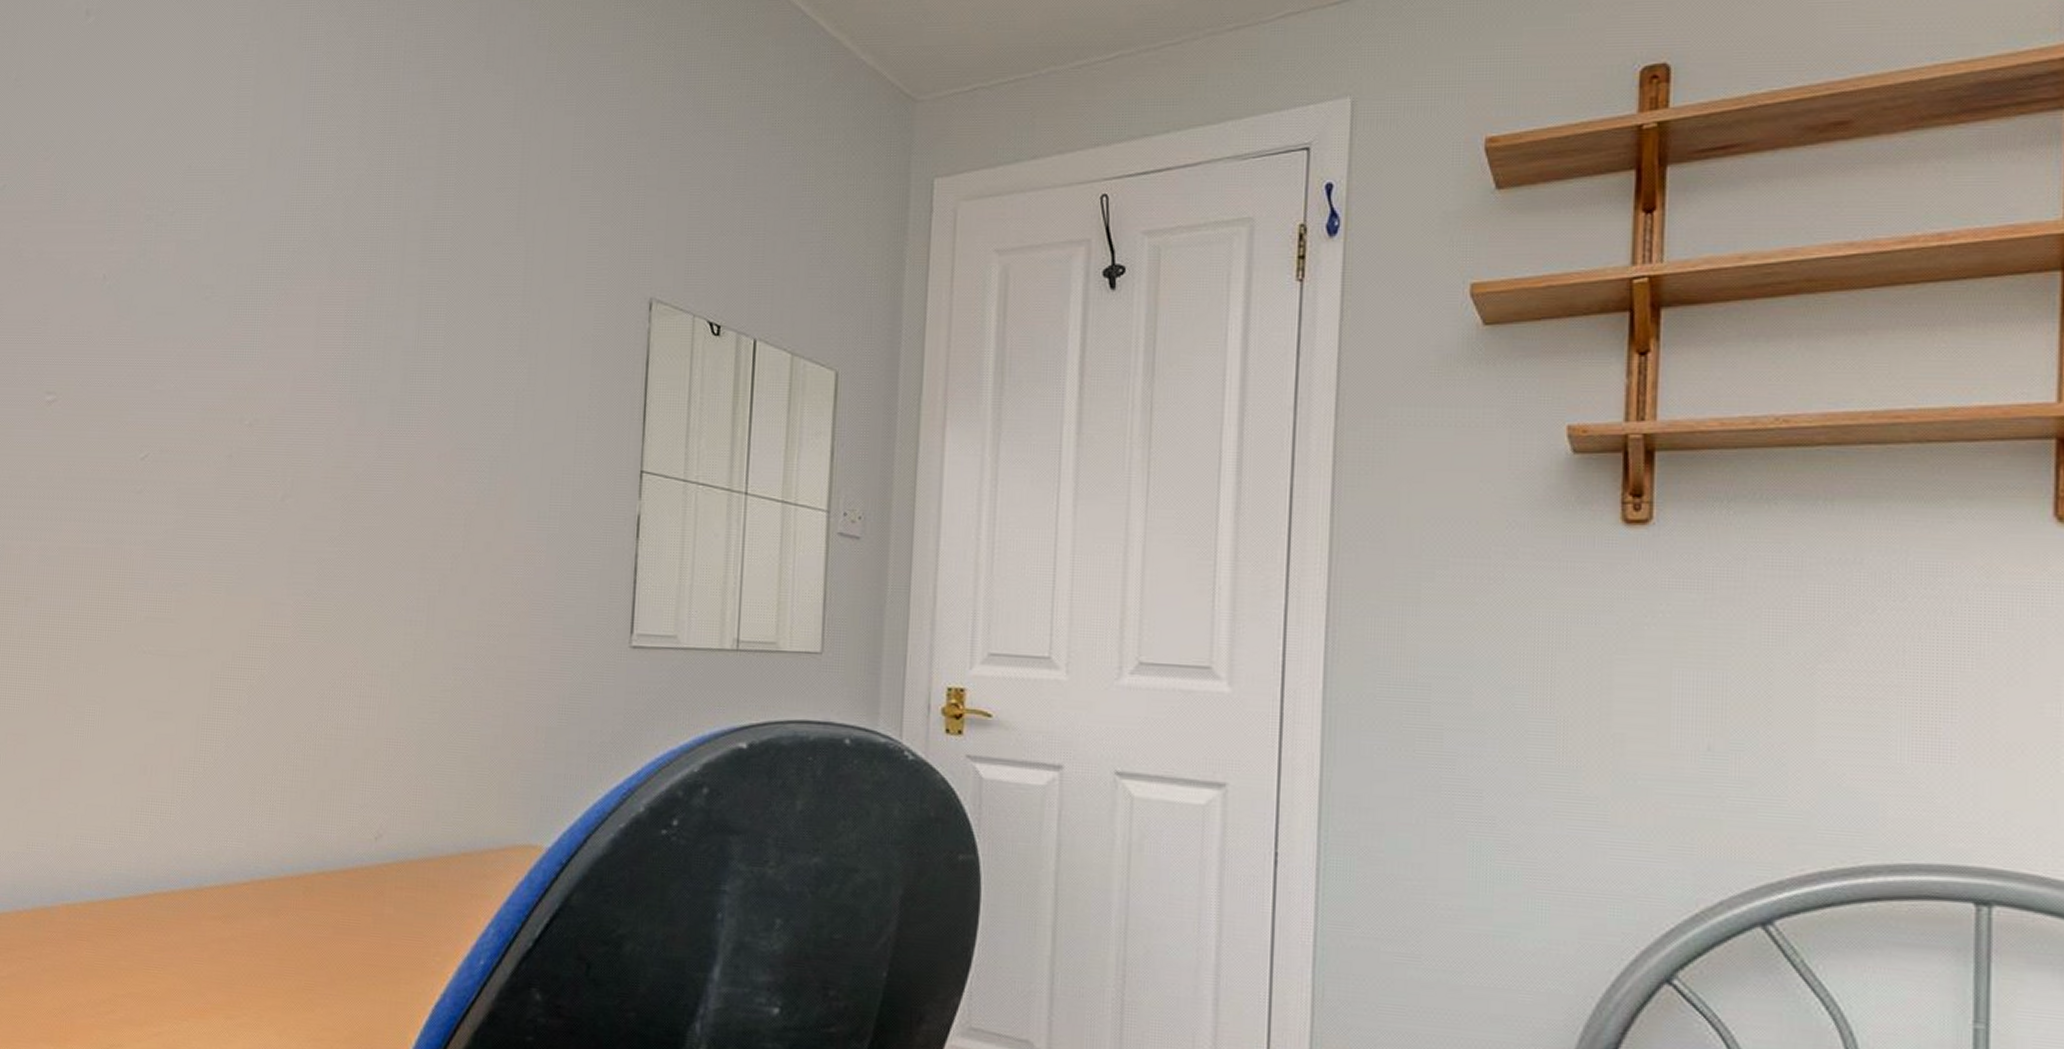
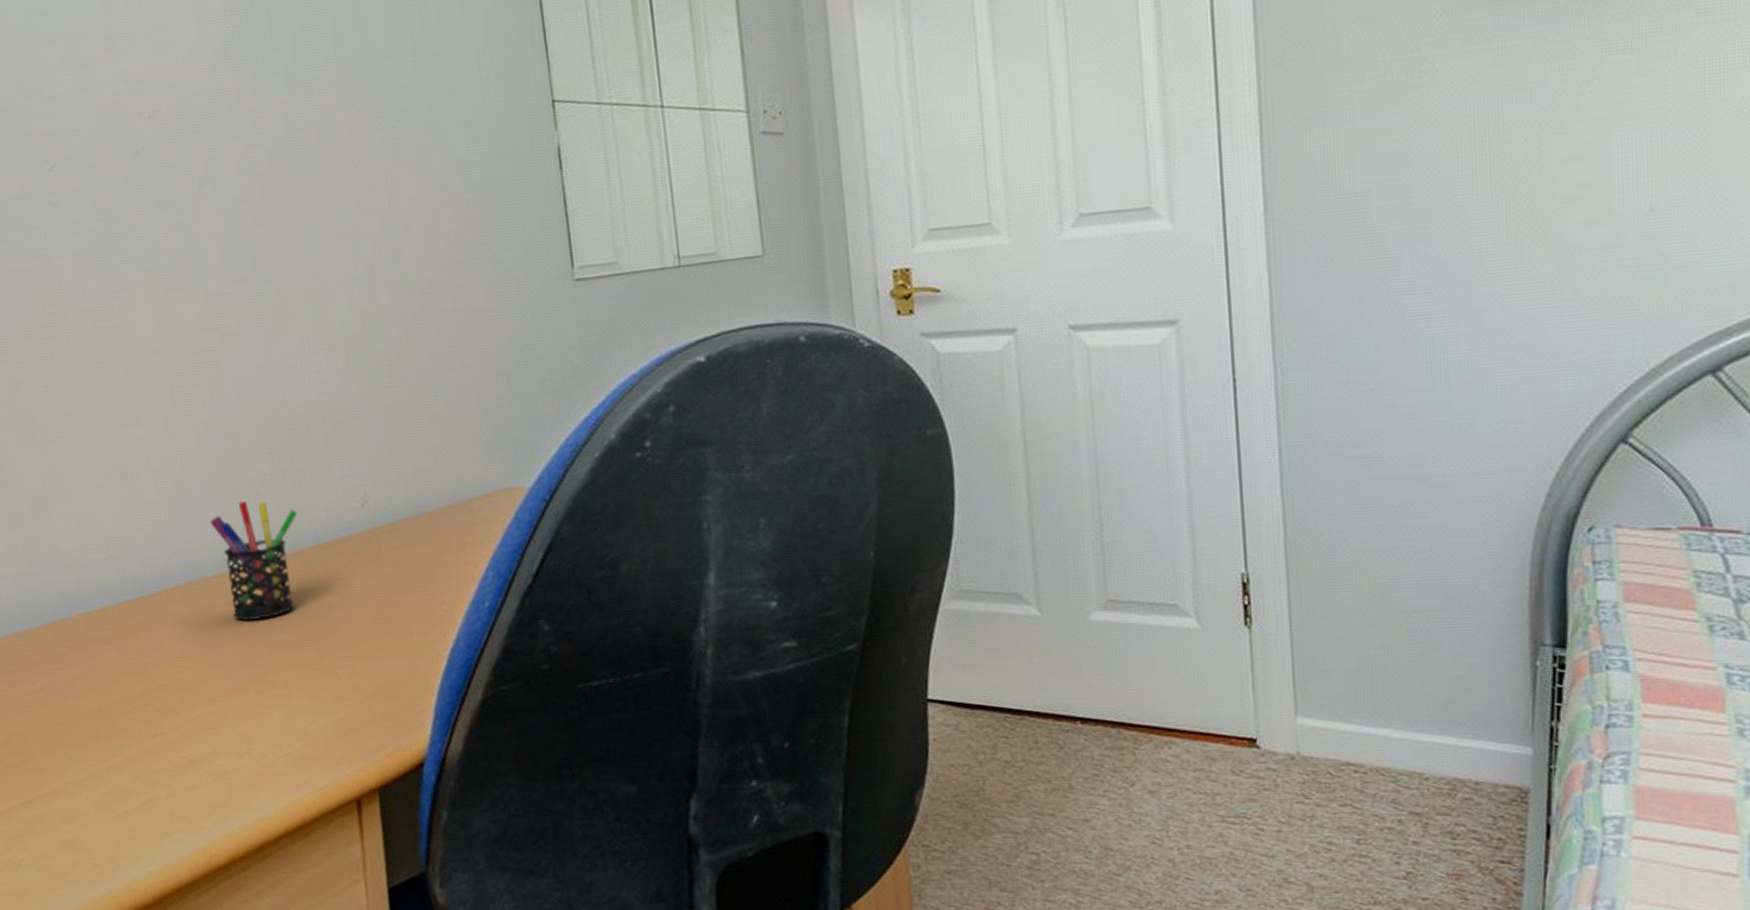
pen holder: none [218,813,310,941] -> present [210,500,298,622]

